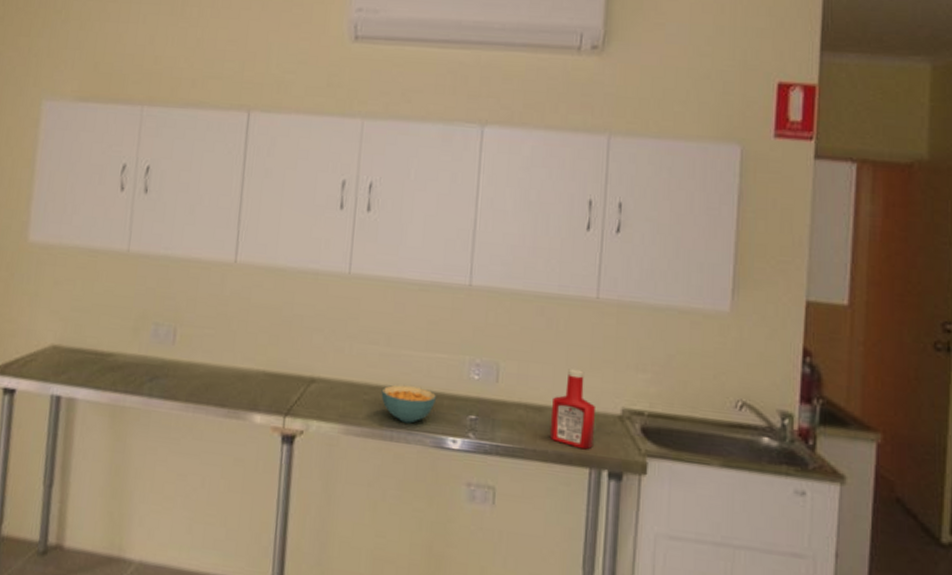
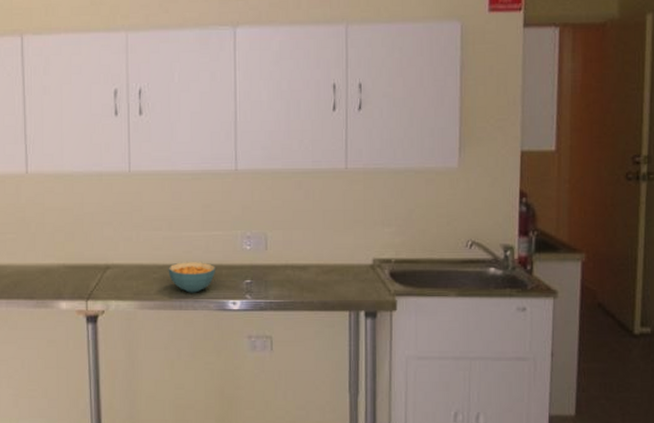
ketchup bottle: present [549,369,595,450] -> none [313,231,351,296]

